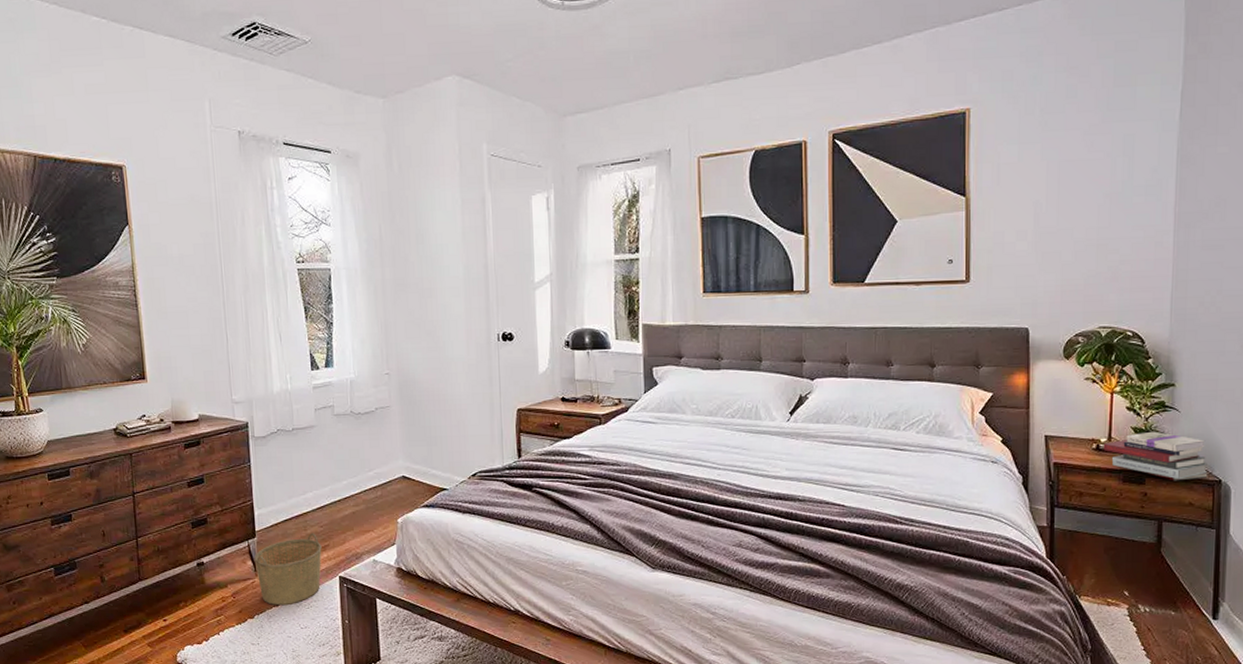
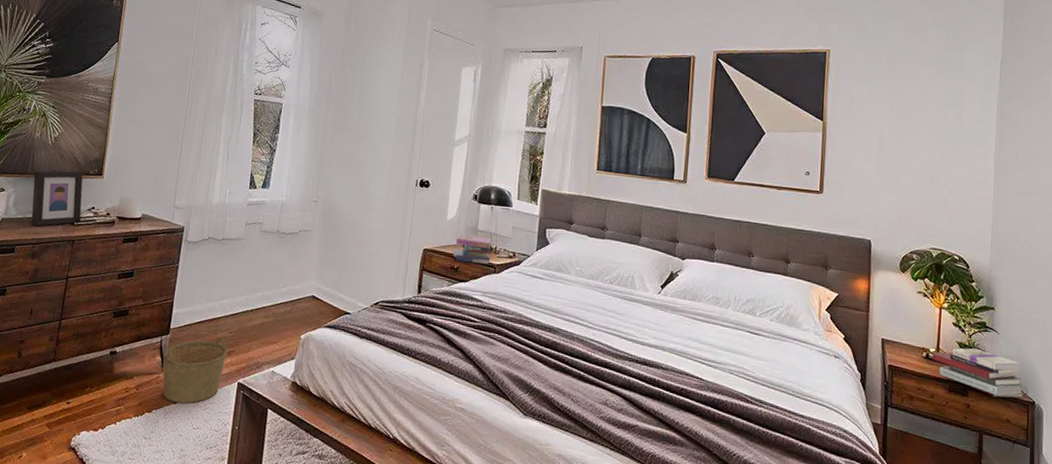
picture frame: none [70,377,133,444] -> present [31,171,84,226]
books: none [549,386,594,417] -> present [452,234,492,265]

